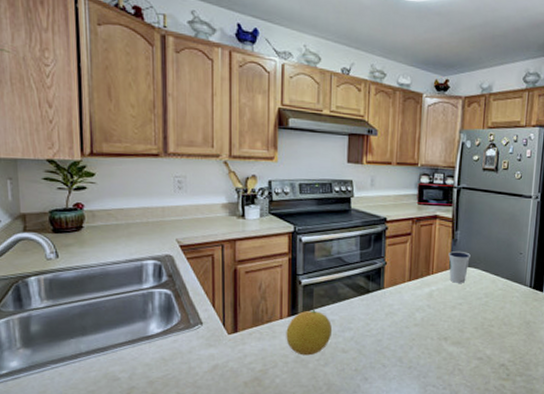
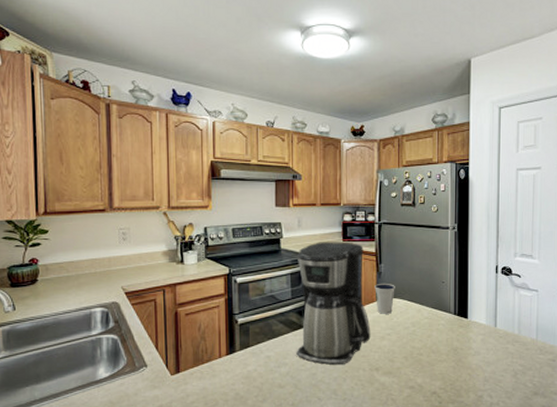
fruit: present [286,309,333,356] -> none [225,346,269,393]
coffee maker: none [362,203,442,332] -> present [296,242,371,365]

